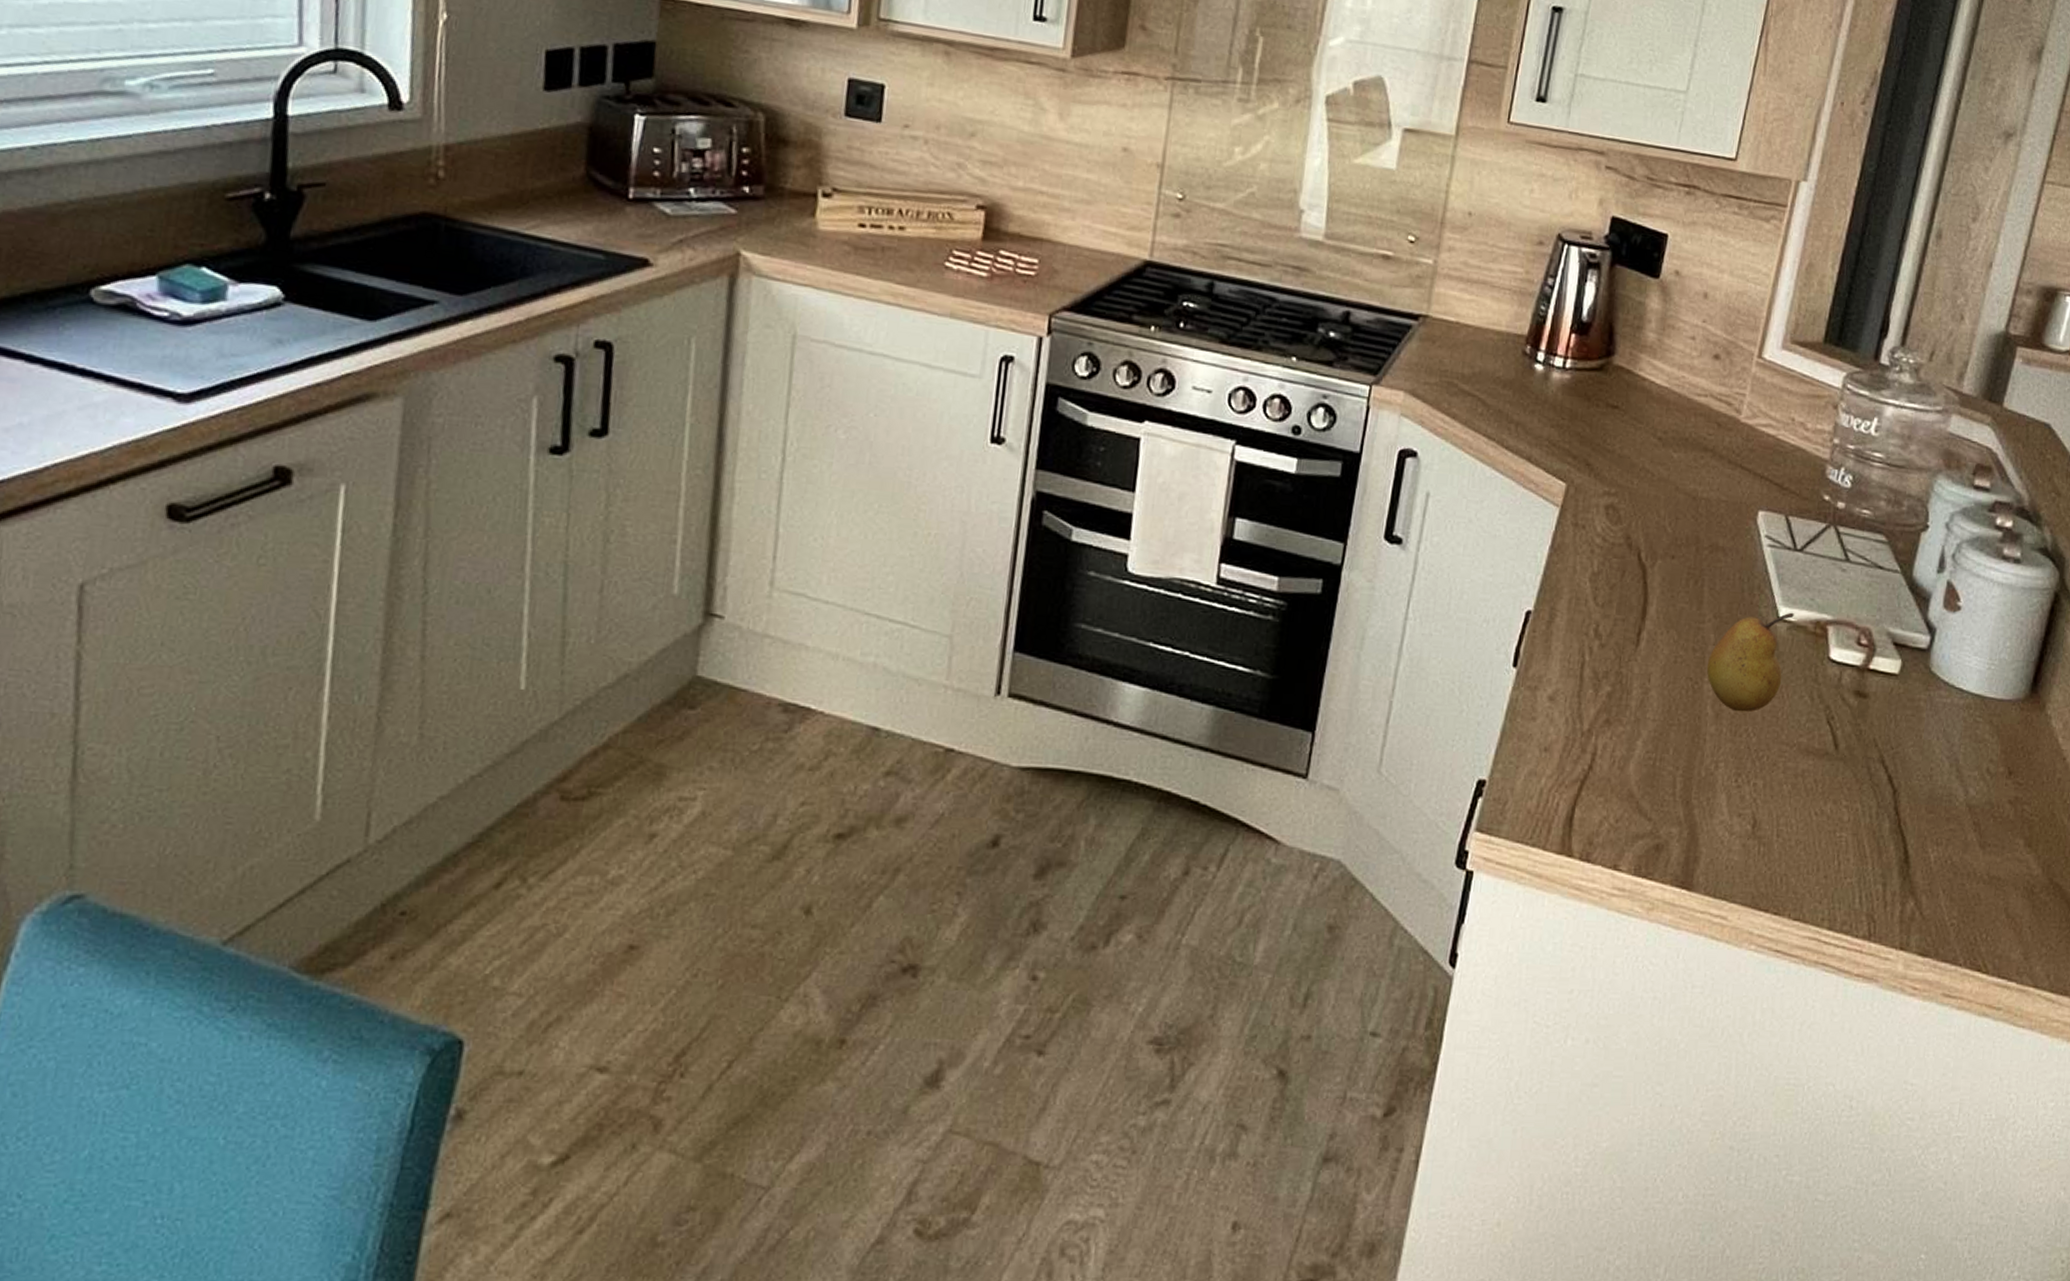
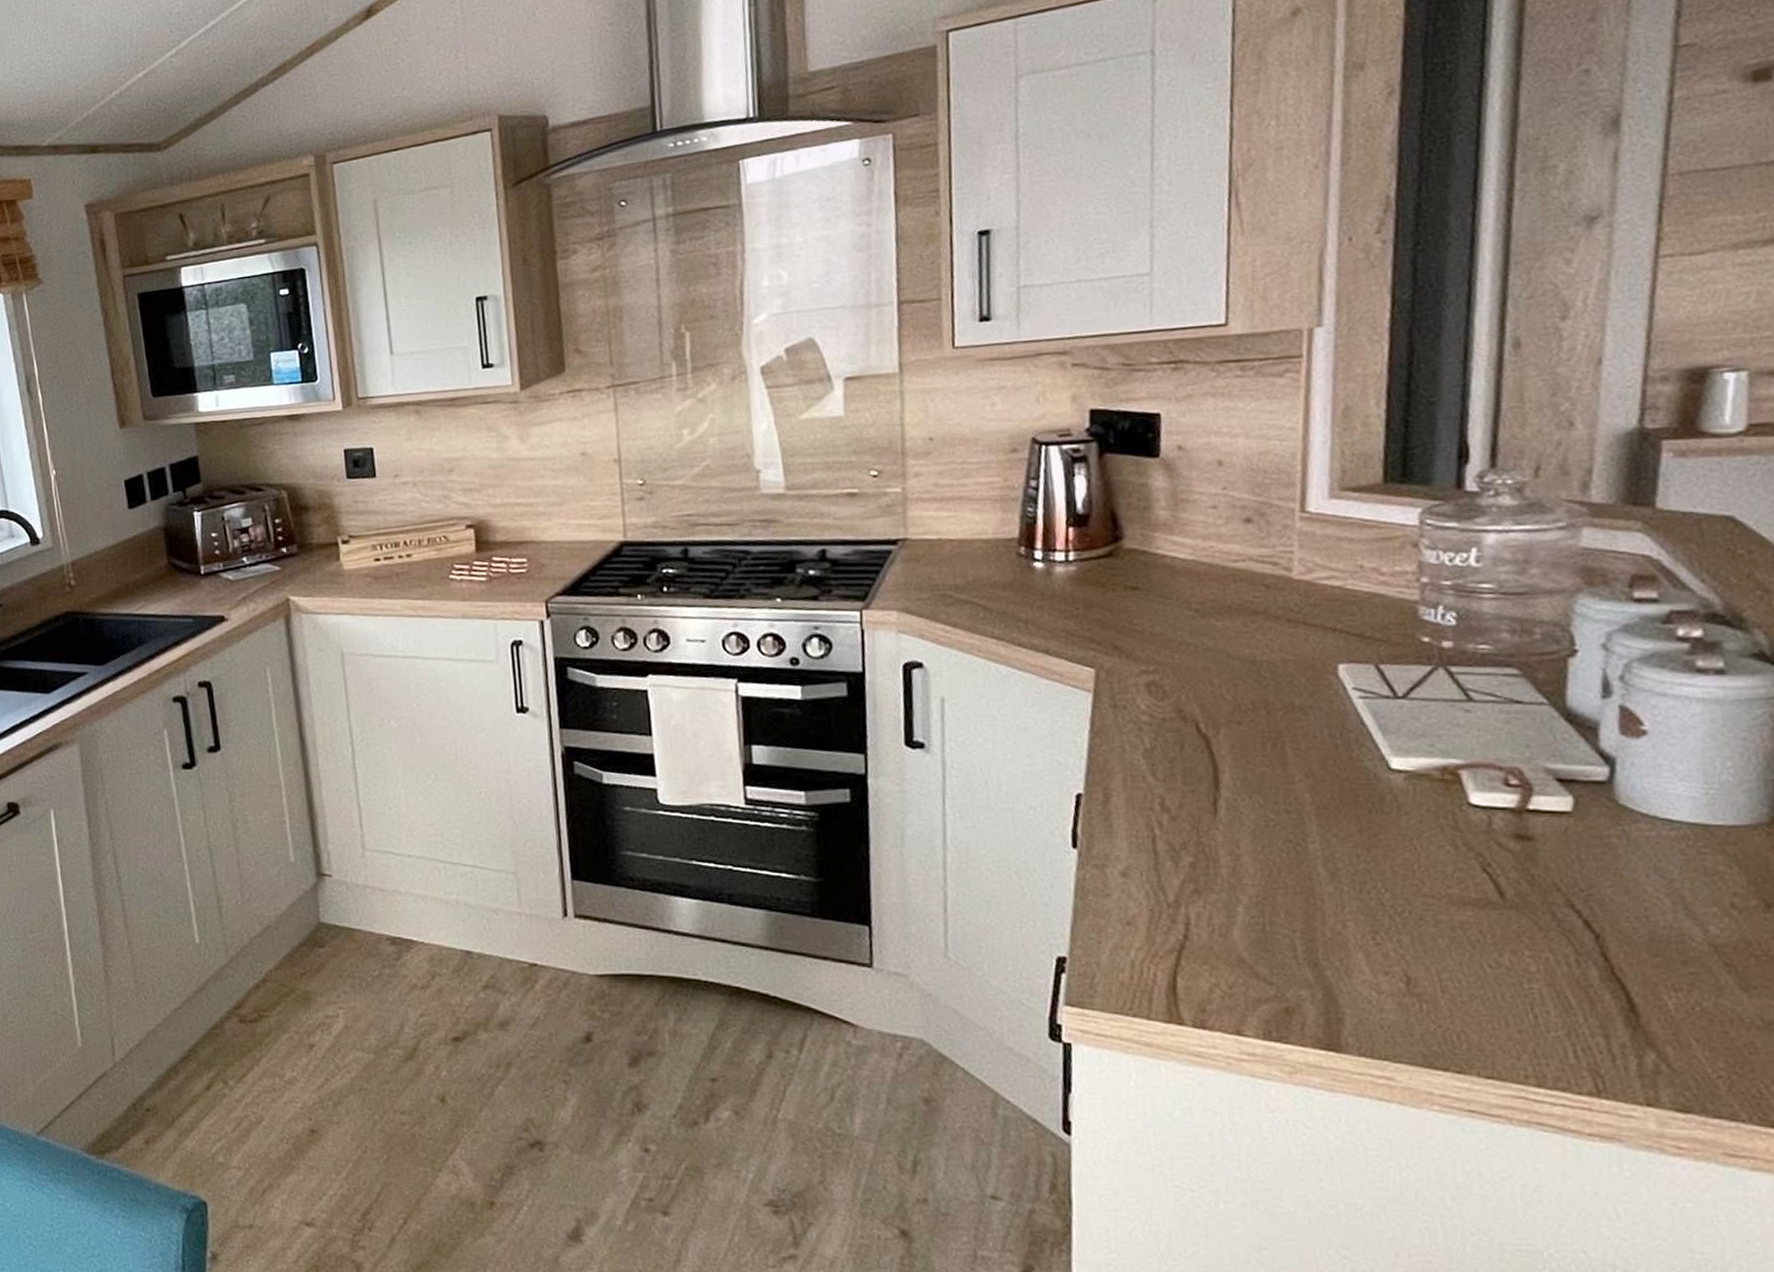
fruit: present [1706,612,1794,712] -> none [1307,761,1411,869]

